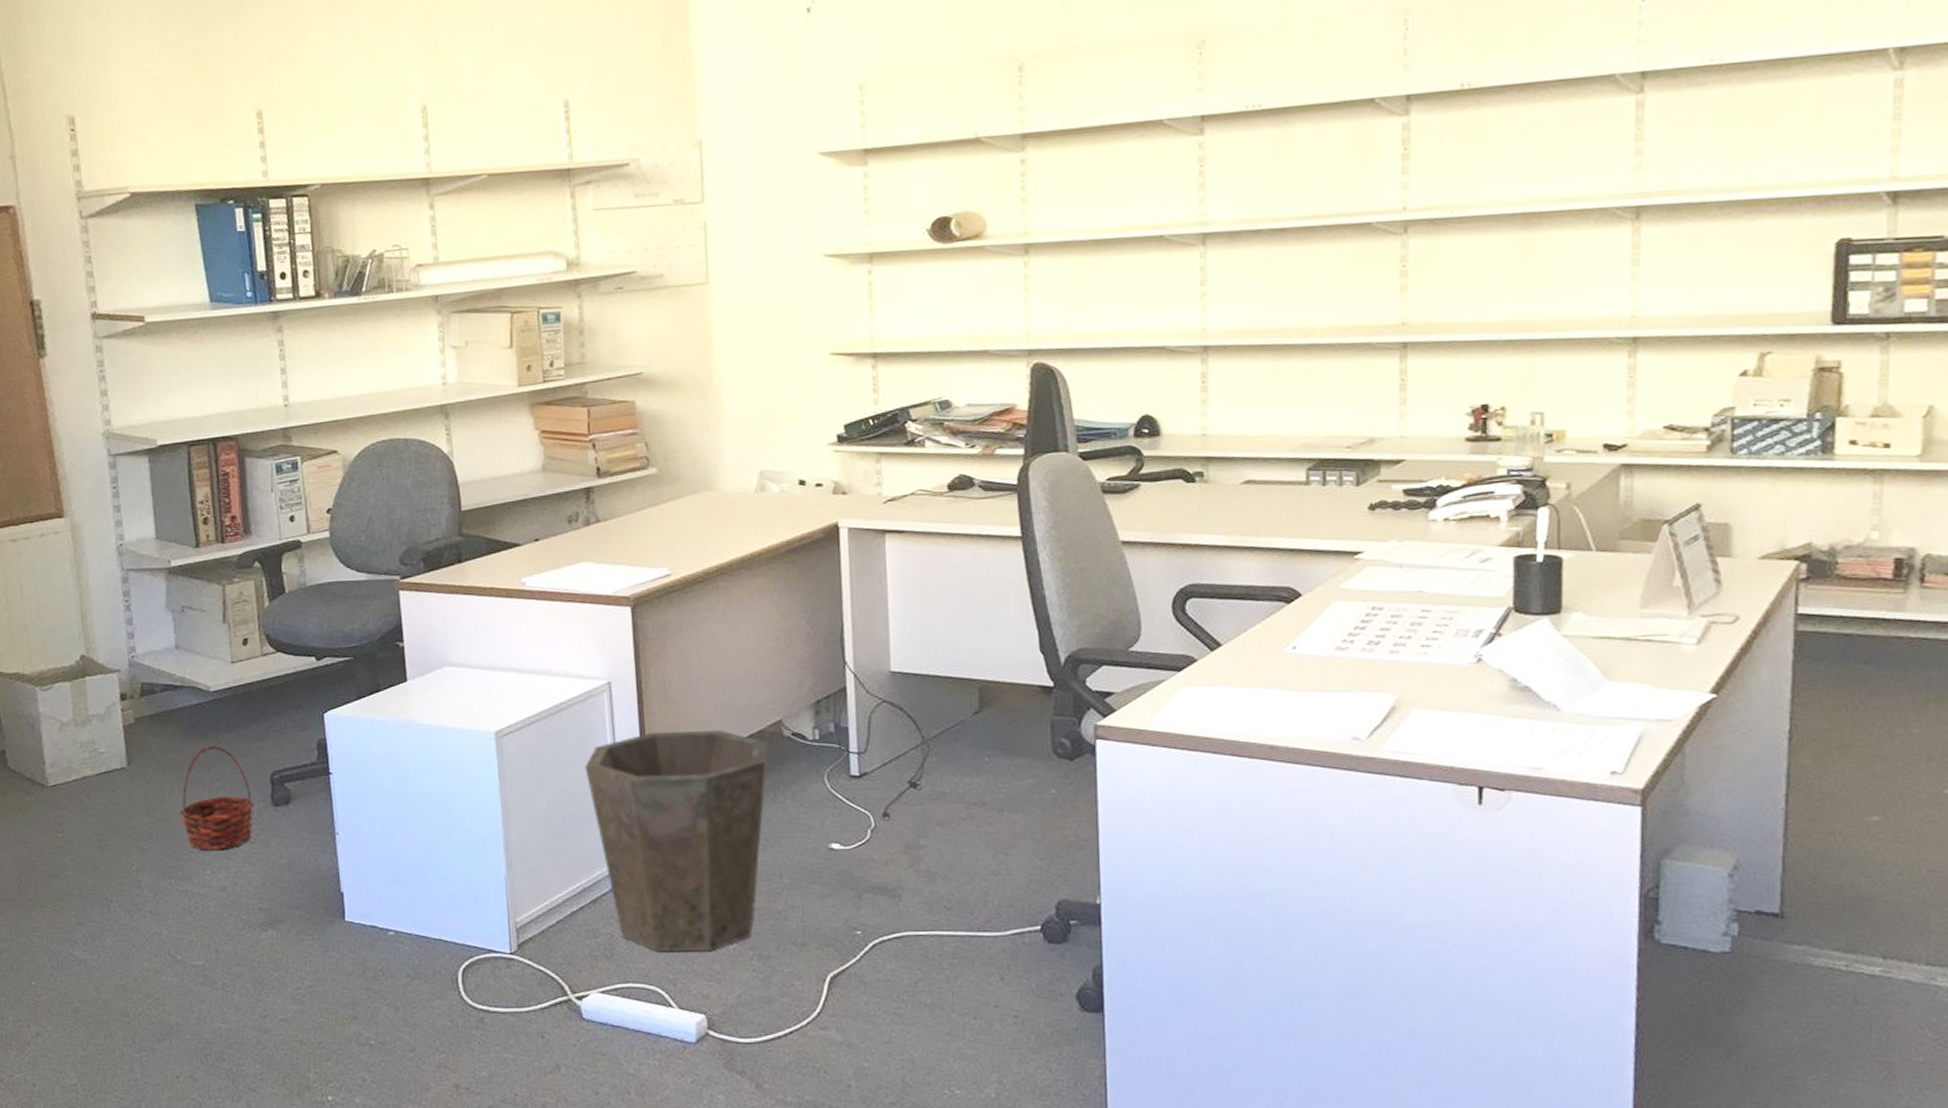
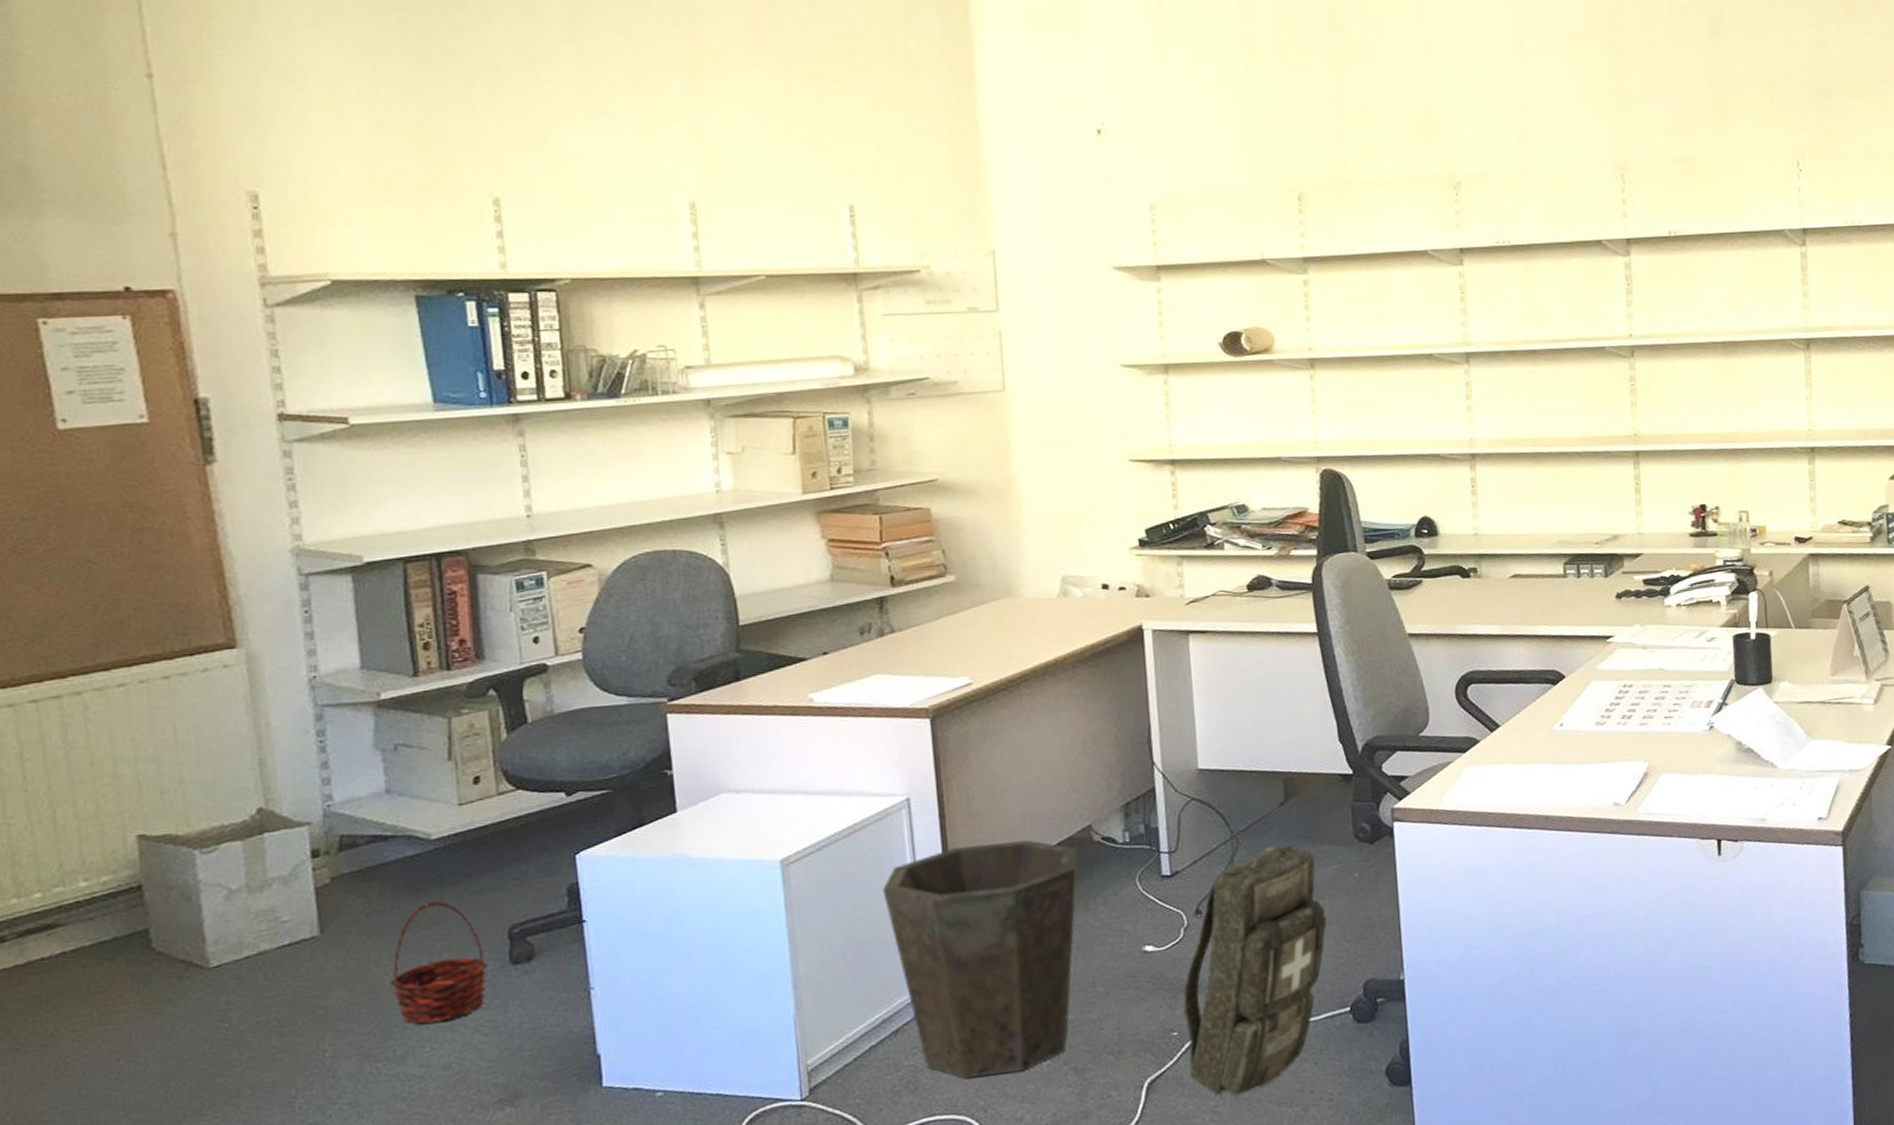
backpack: none [867,755,1019,1000] -> present [1183,845,1327,1096]

